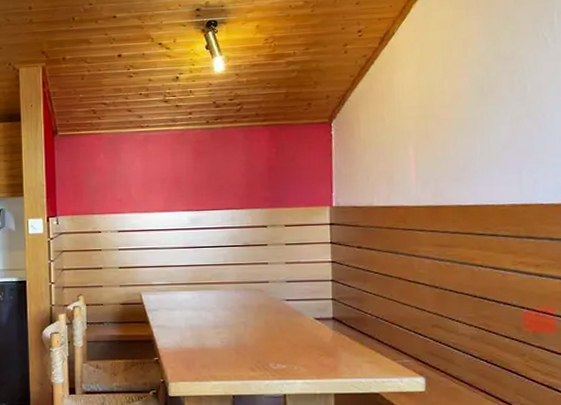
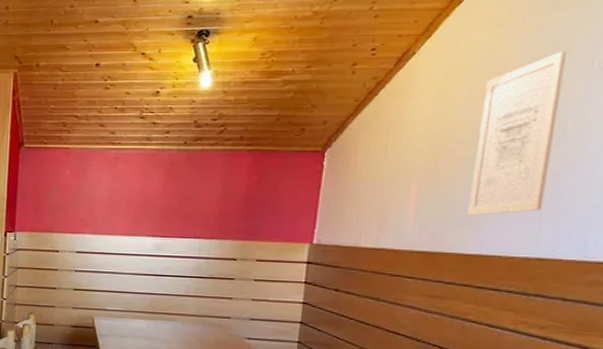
wall art: none [456,26,520,171] -> present [467,51,566,216]

